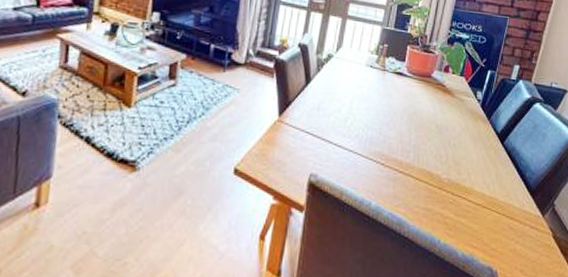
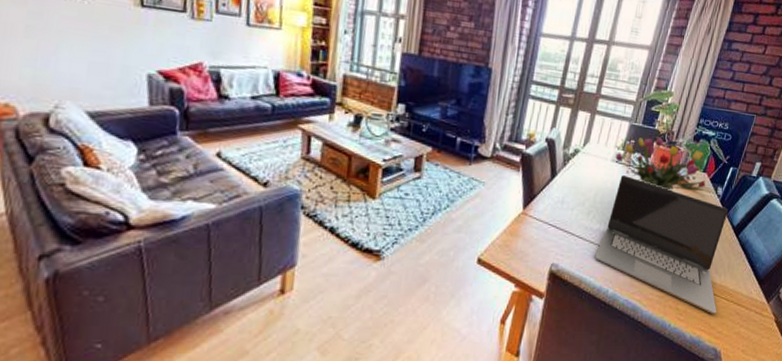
laptop: none [355,80,490,230] -> present [595,175,728,315]
flower arrangement: none [369,41,464,96] -> present [615,137,706,192]

